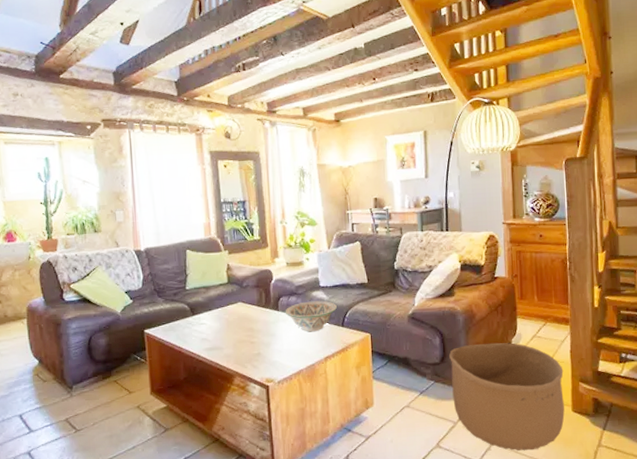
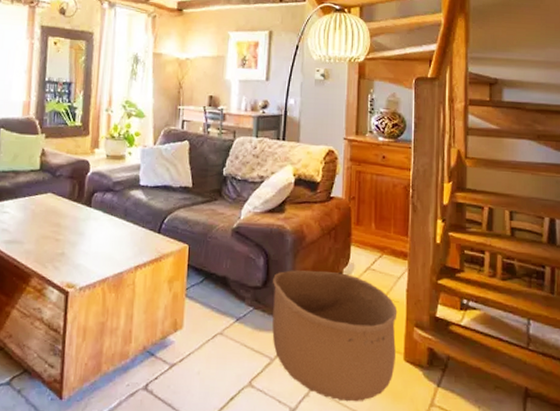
decorative bowl: present [285,300,337,332] -> none [97,200,155,236]

